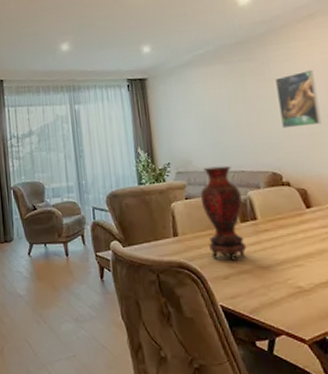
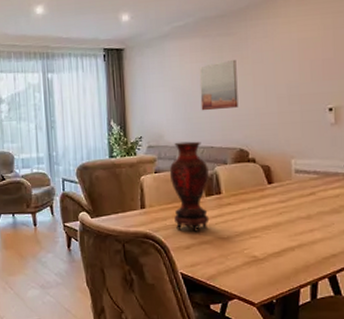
wall art: none [222,84,267,135] -> present [199,60,238,111]
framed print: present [275,69,322,129] -> none [252,48,291,106]

